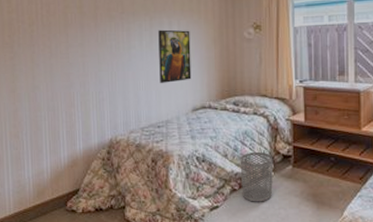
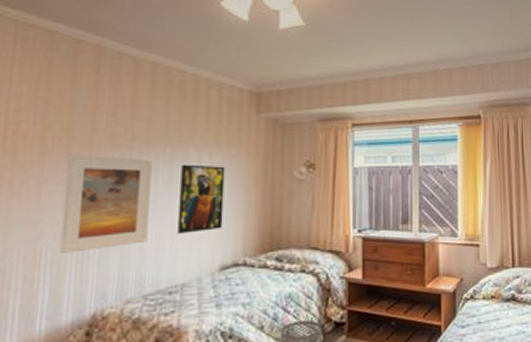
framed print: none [82,25,140,97] -> present [59,154,152,253]

